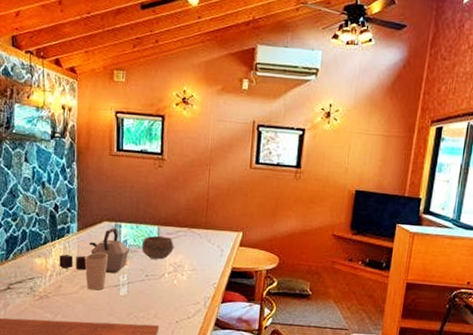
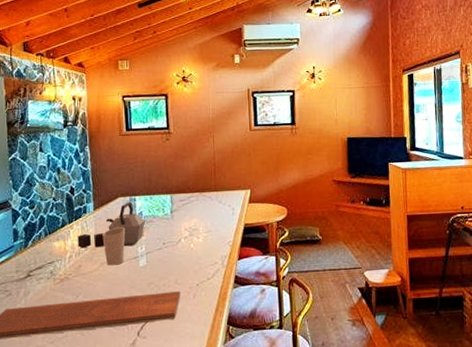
bowl: present [141,235,174,260] -> none [156,203,188,227]

